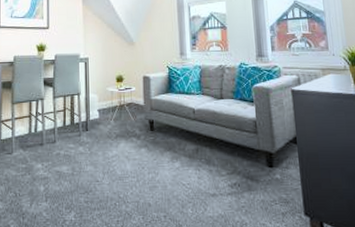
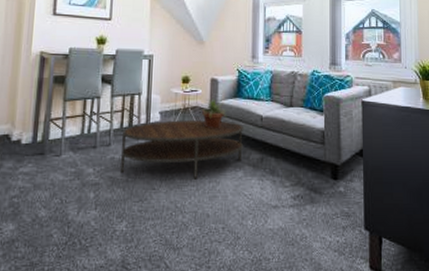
coffee table: none [66,115,179,171] -> present [121,120,245,179]
potted plant: none [135,95,163,122] -> present [200,99,229,128]

